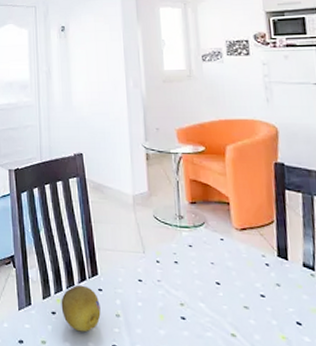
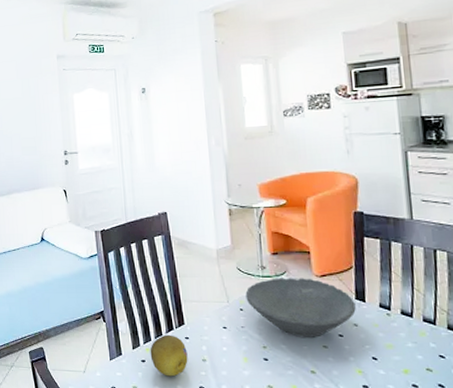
bowl: none [162,229,278,297] -> present [245,278,356,337]

